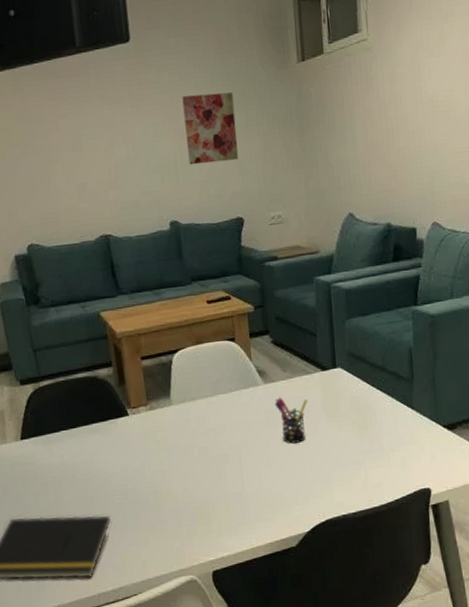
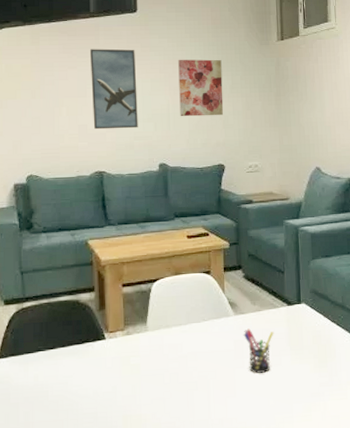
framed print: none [80,88,143,188] -> present [89,49,138,130]

